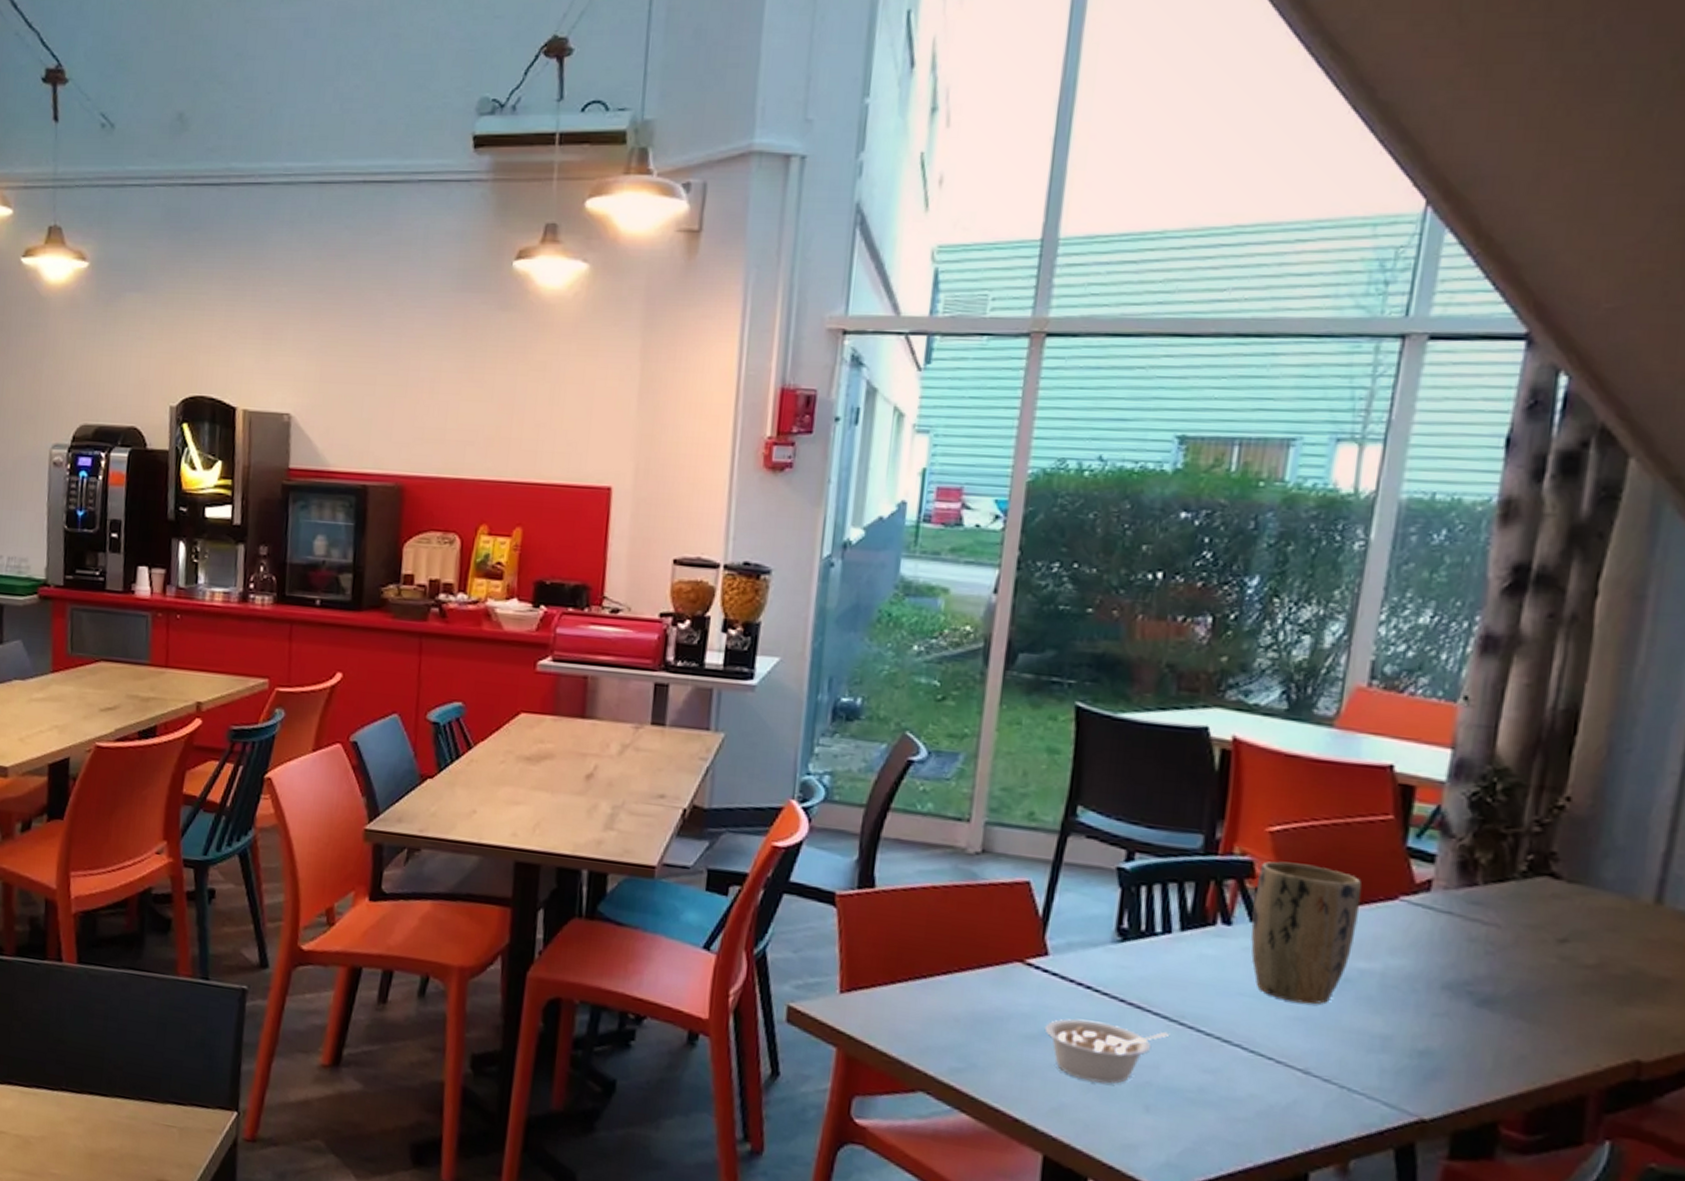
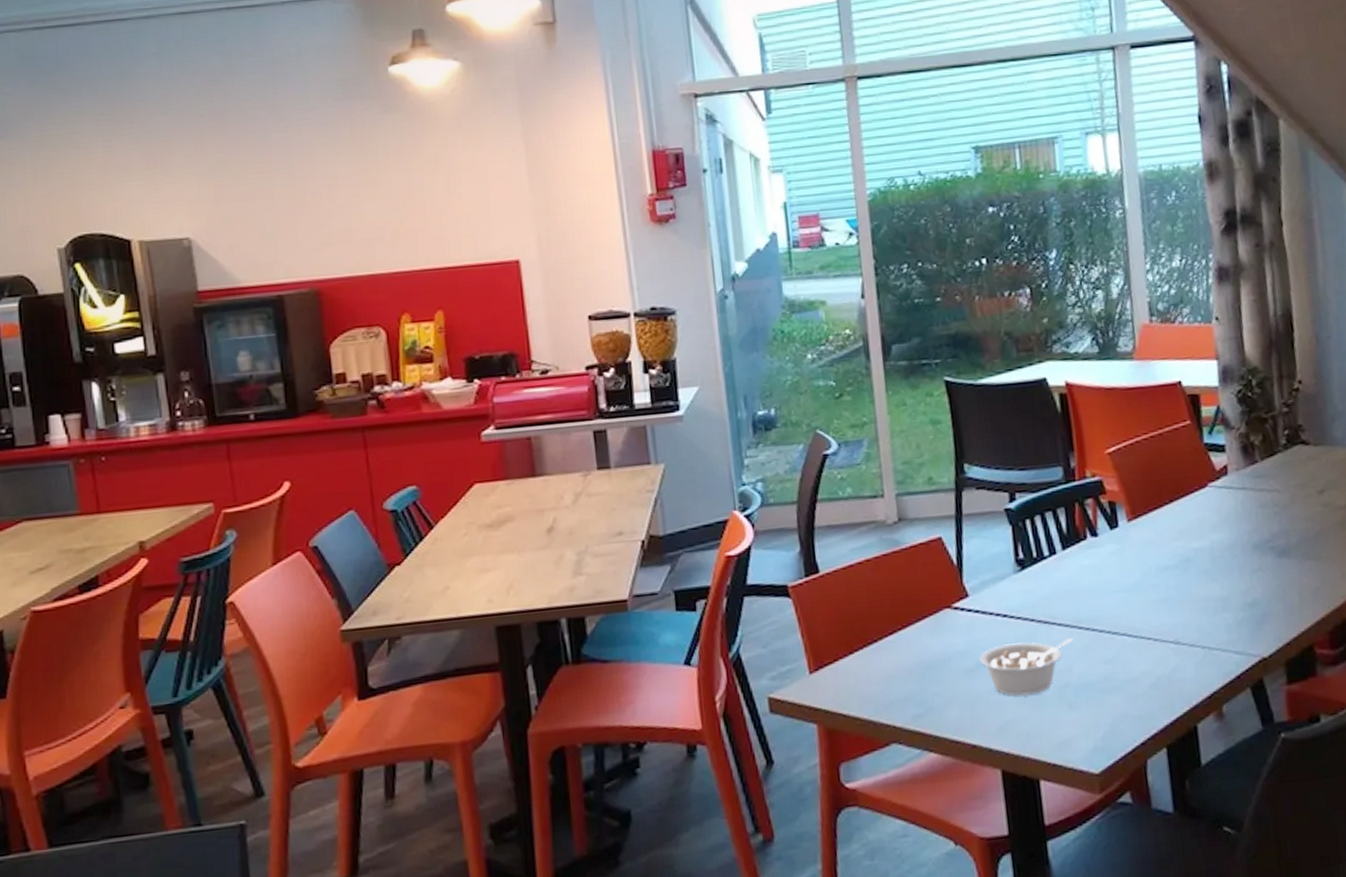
plant pot: present [1251,861,1362,1005] -> none [1107,473,1186,588]

